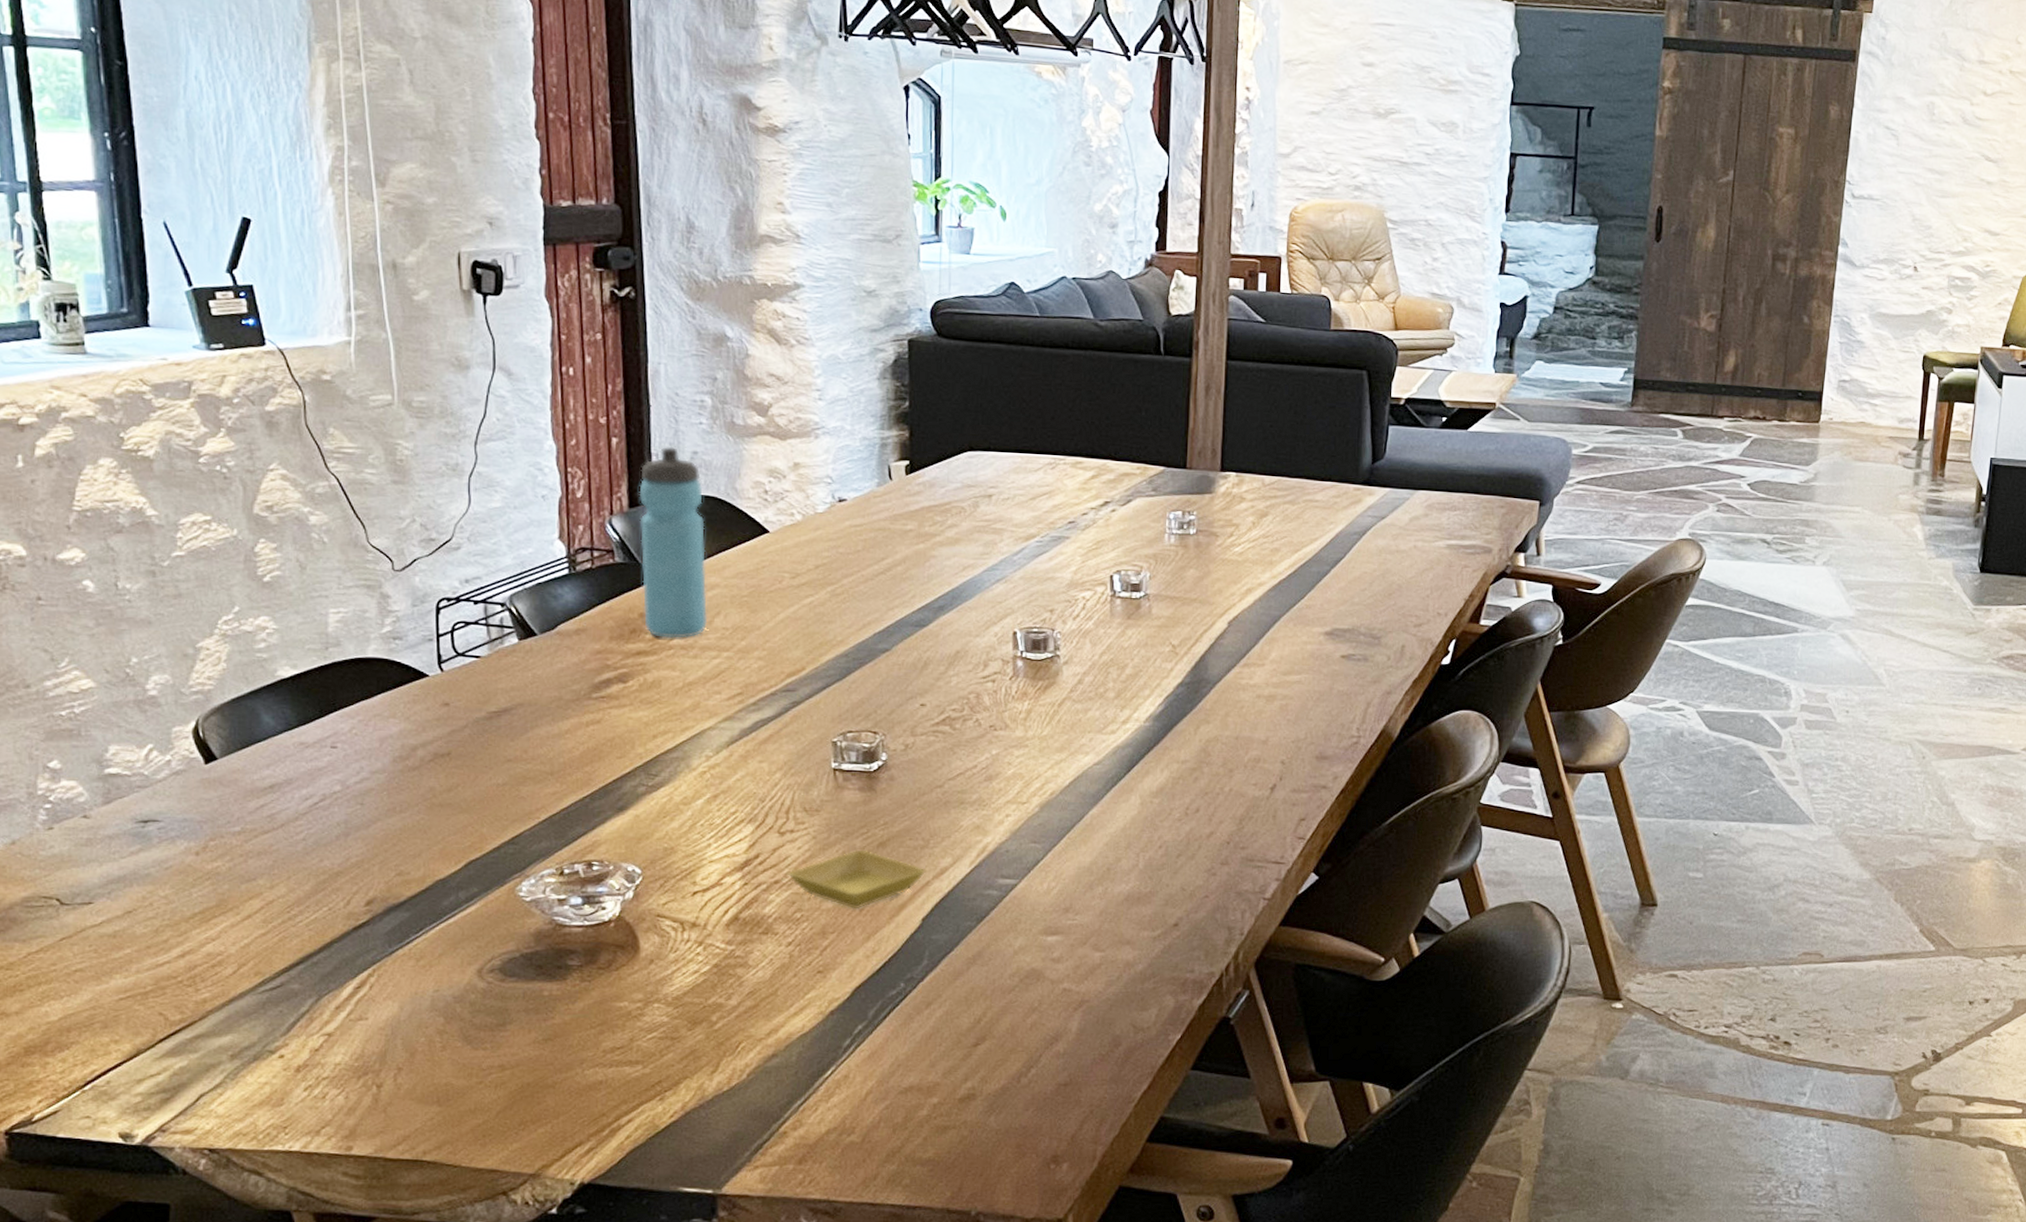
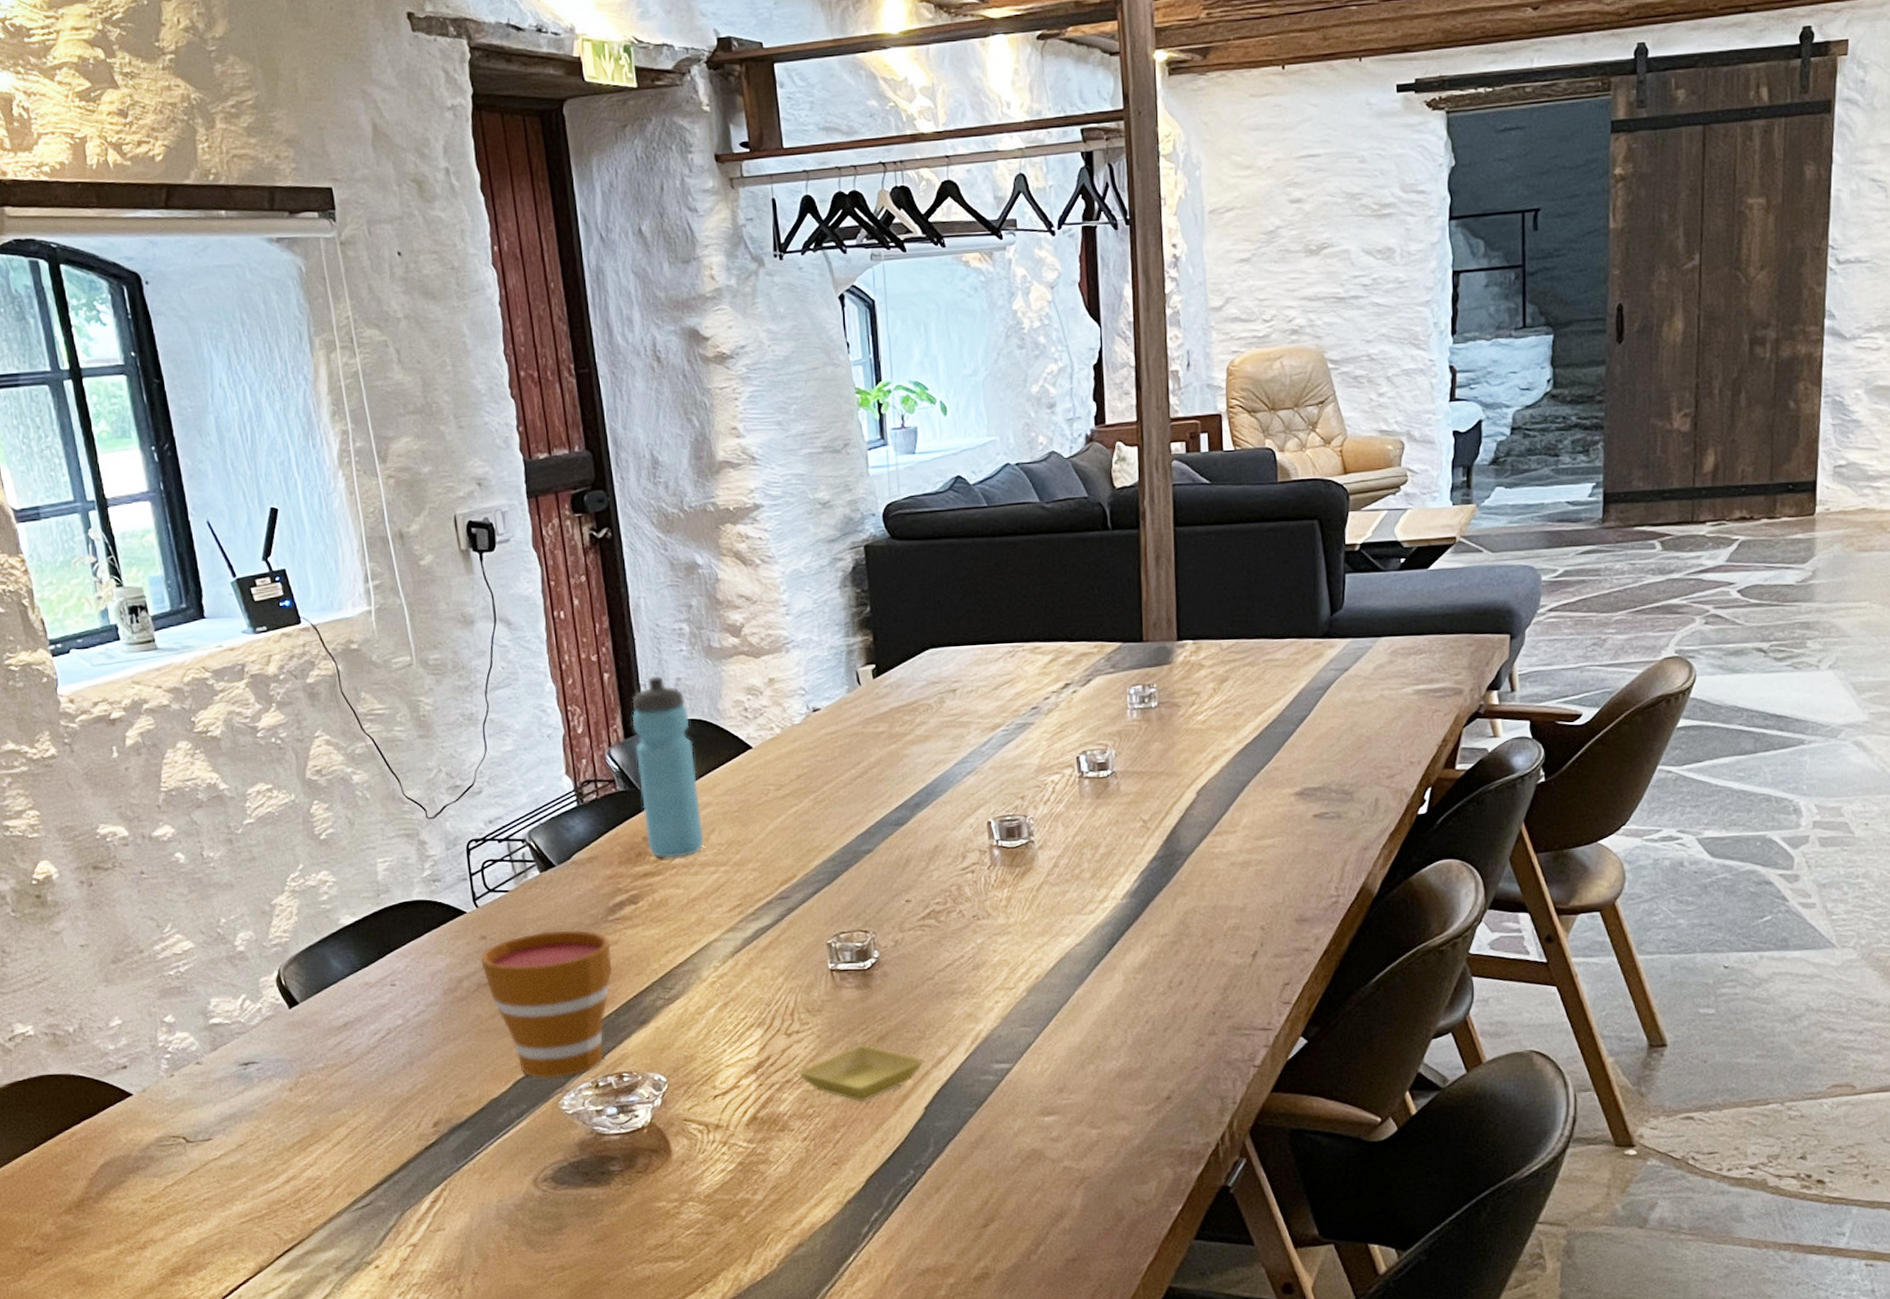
cup: none [439,703,592,862] -> present [480,930,613,1079]

